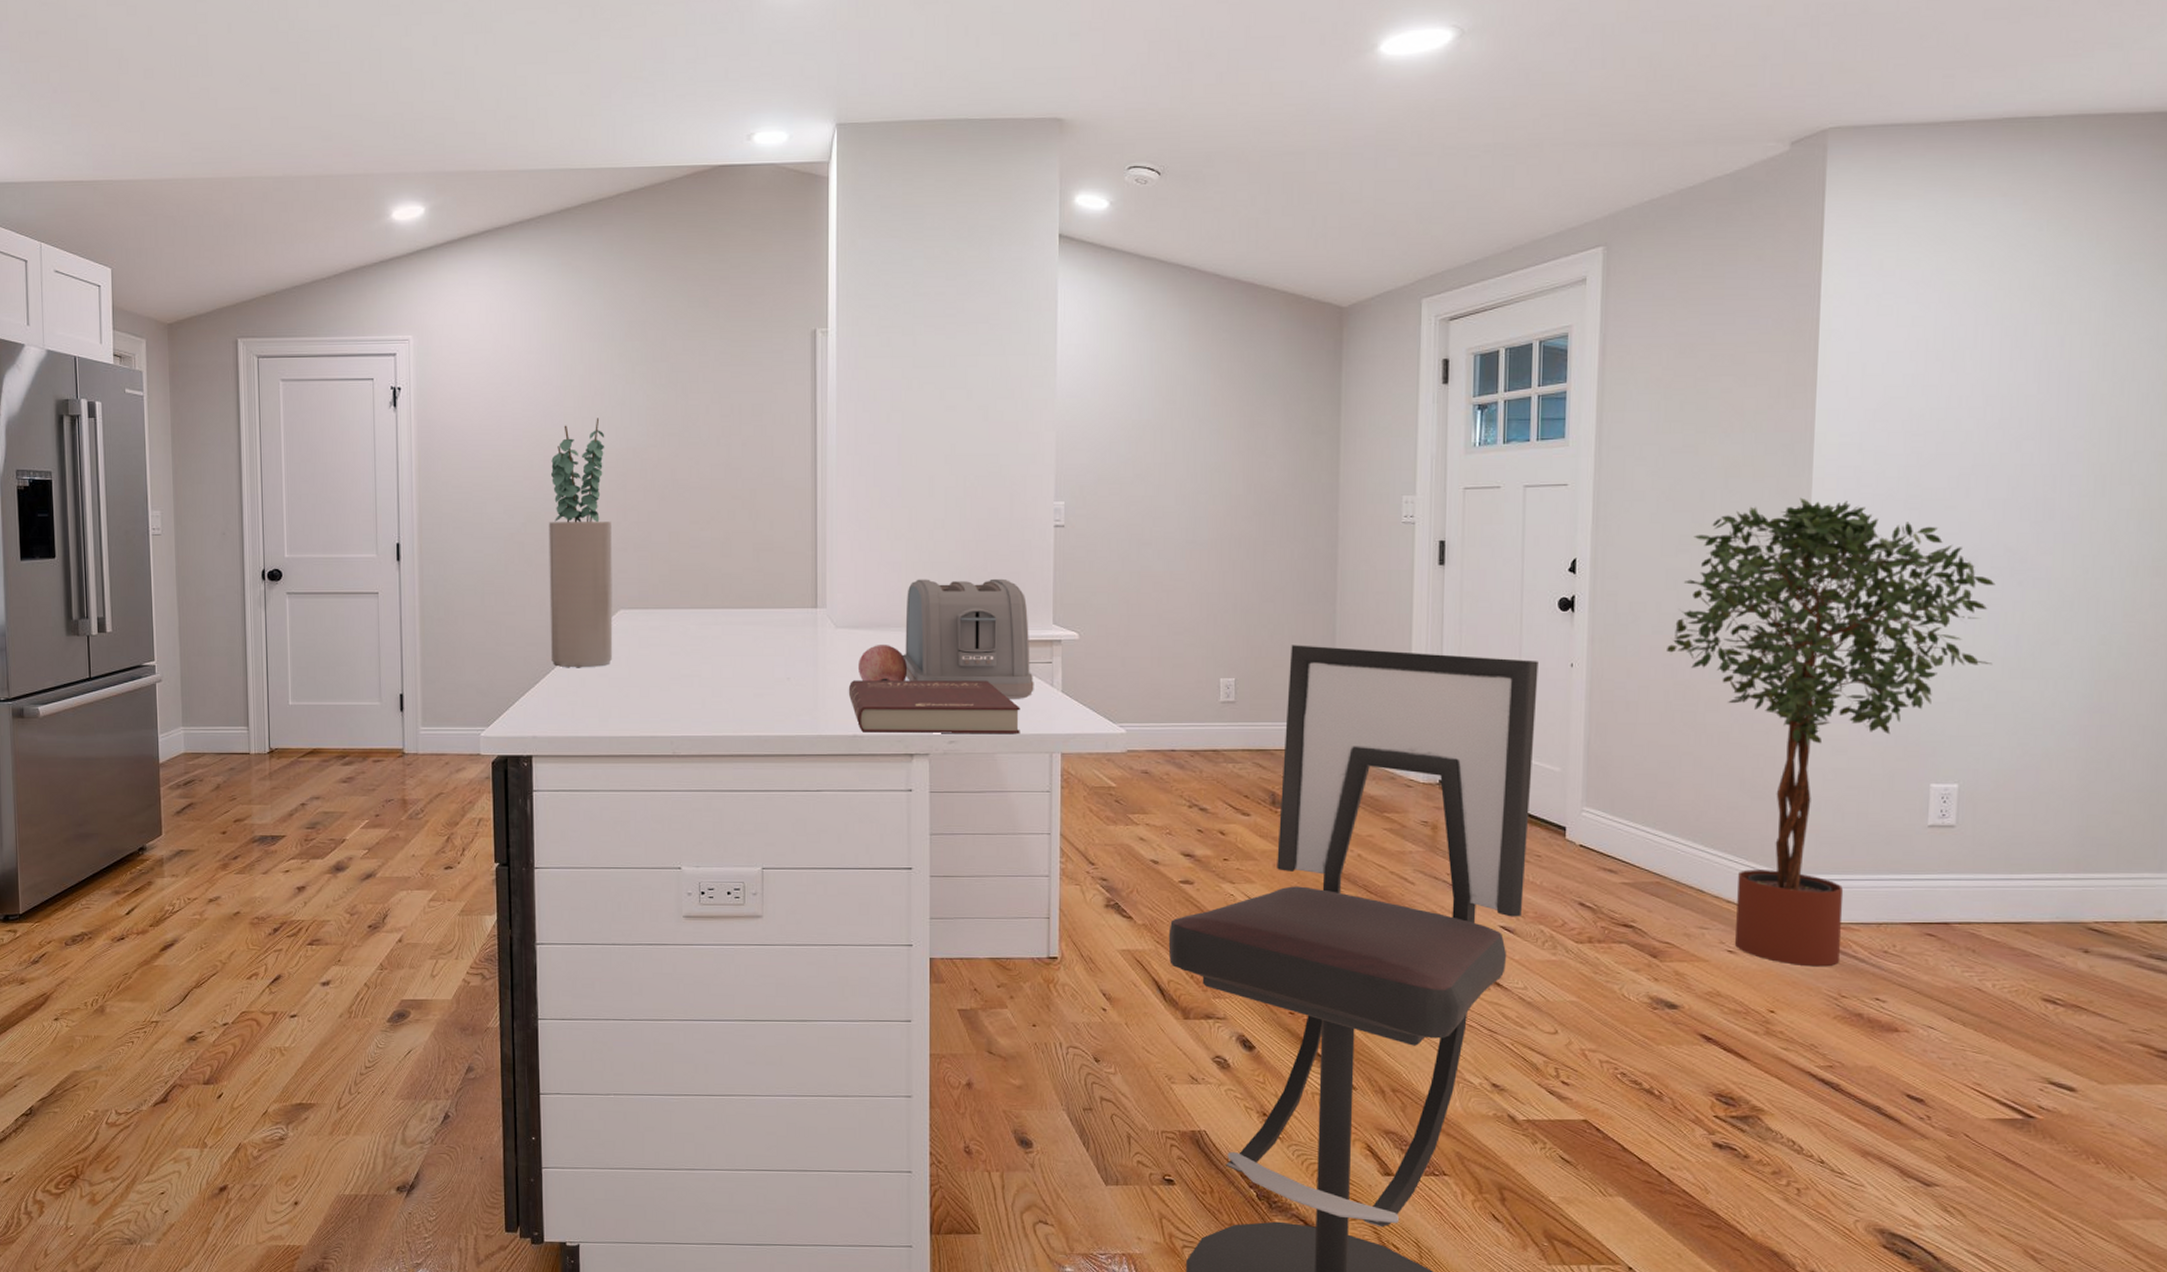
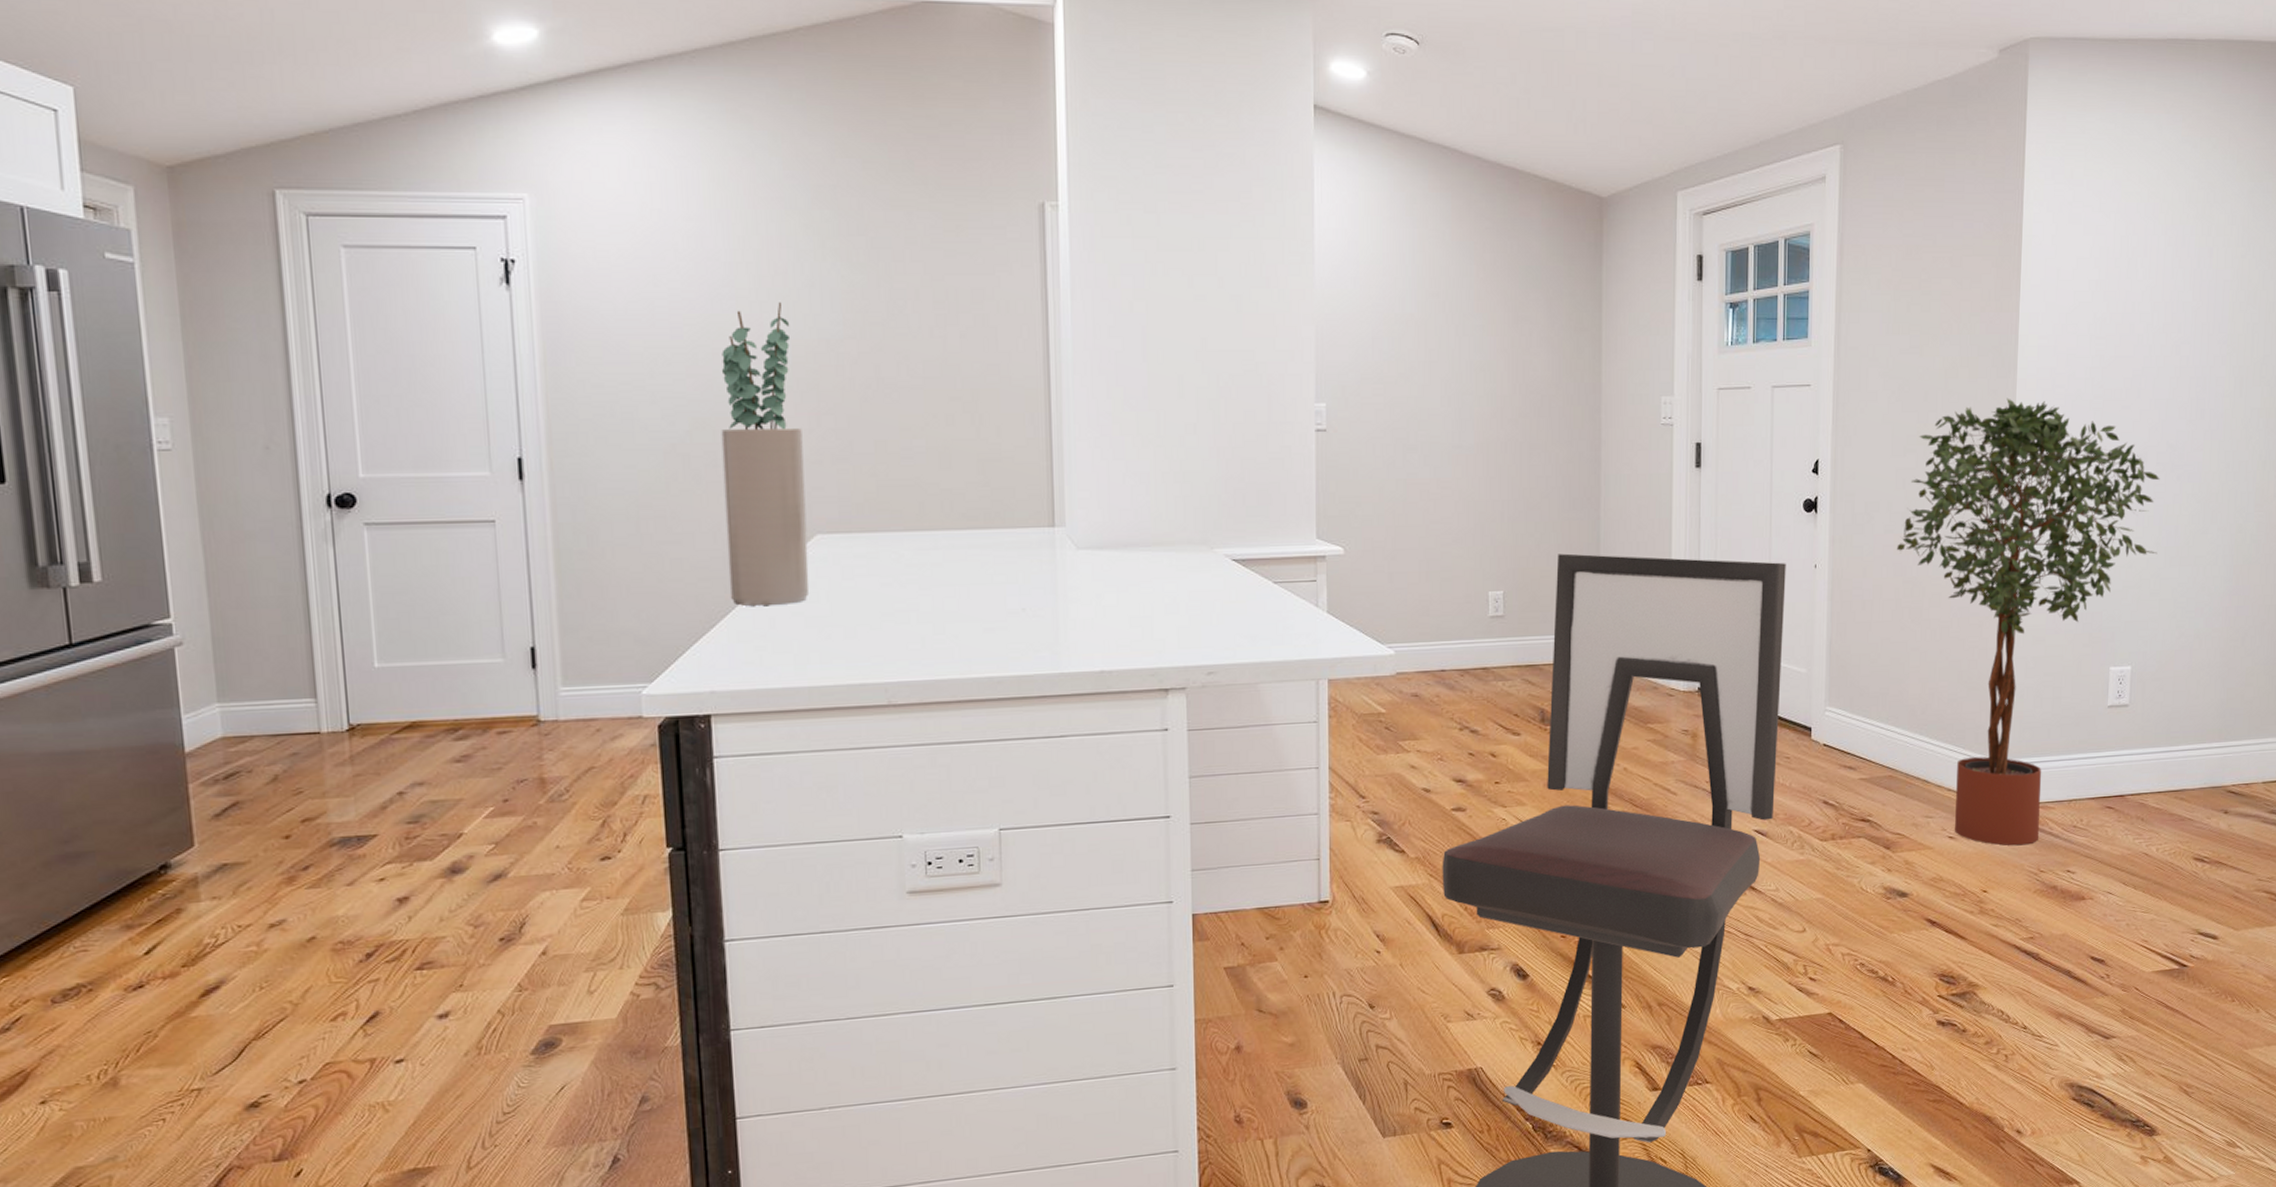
book: present [848,680,1020,735] -> none [1093,603,1284,668]
fruit: present [859,645,908,682] -> none [1104,567,1160,610]
toaster: present [903,578,1034,700] -> none [1154,489,1298,624]

